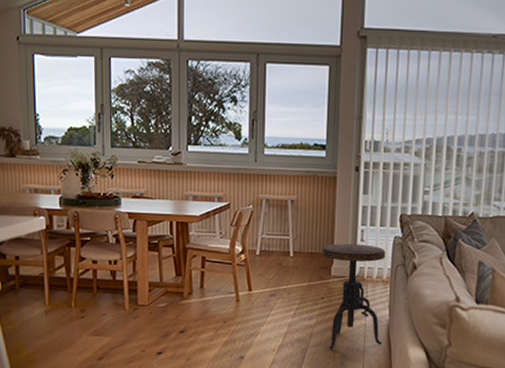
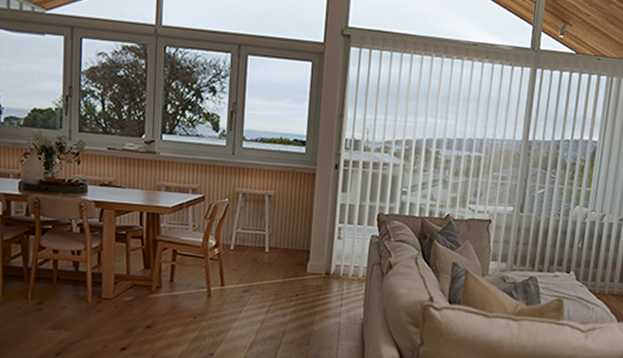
side table: present [322,243,386,350] -> none [298,240,362,348]

